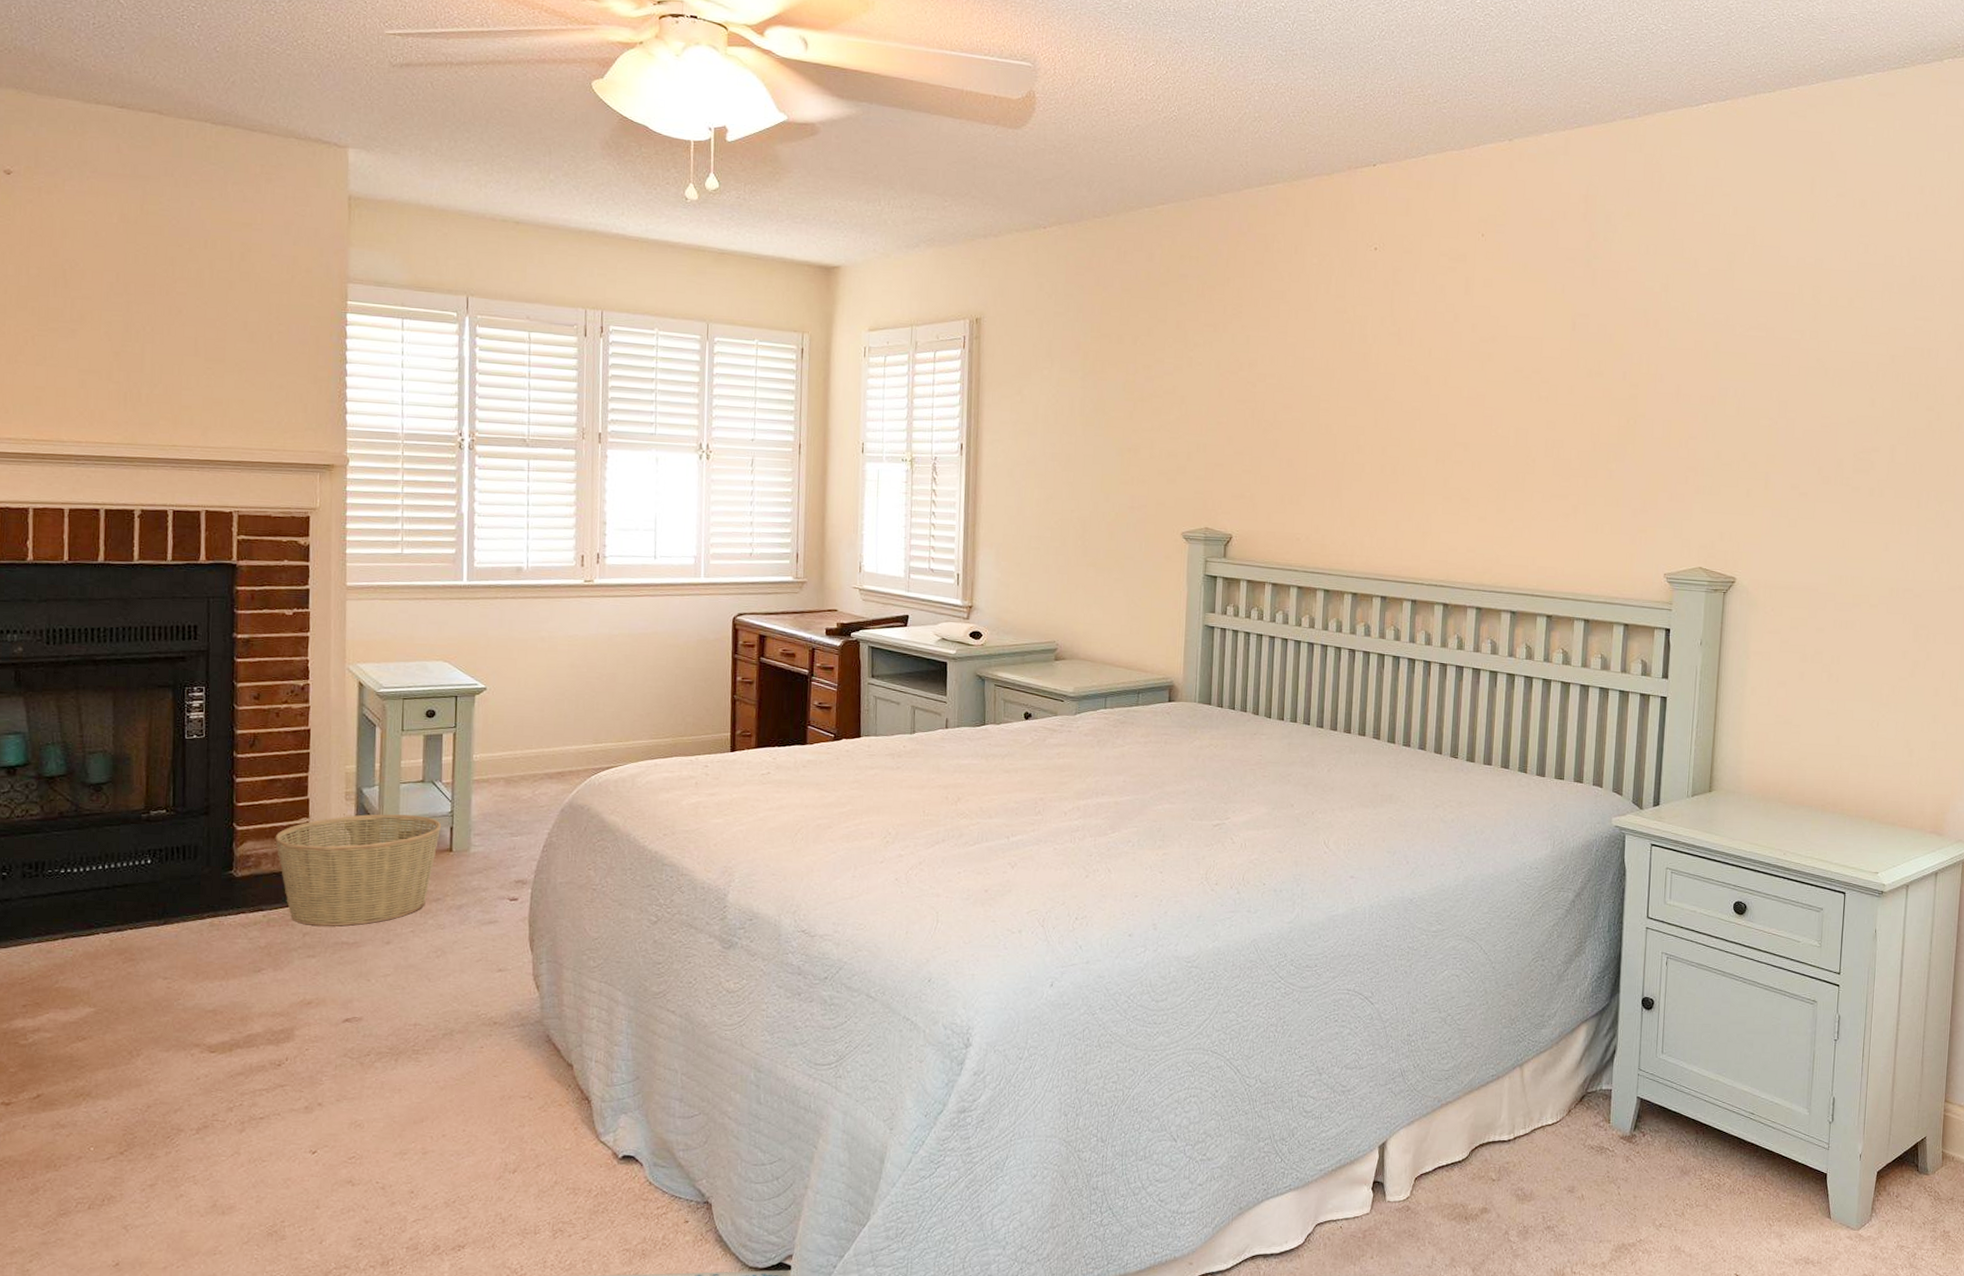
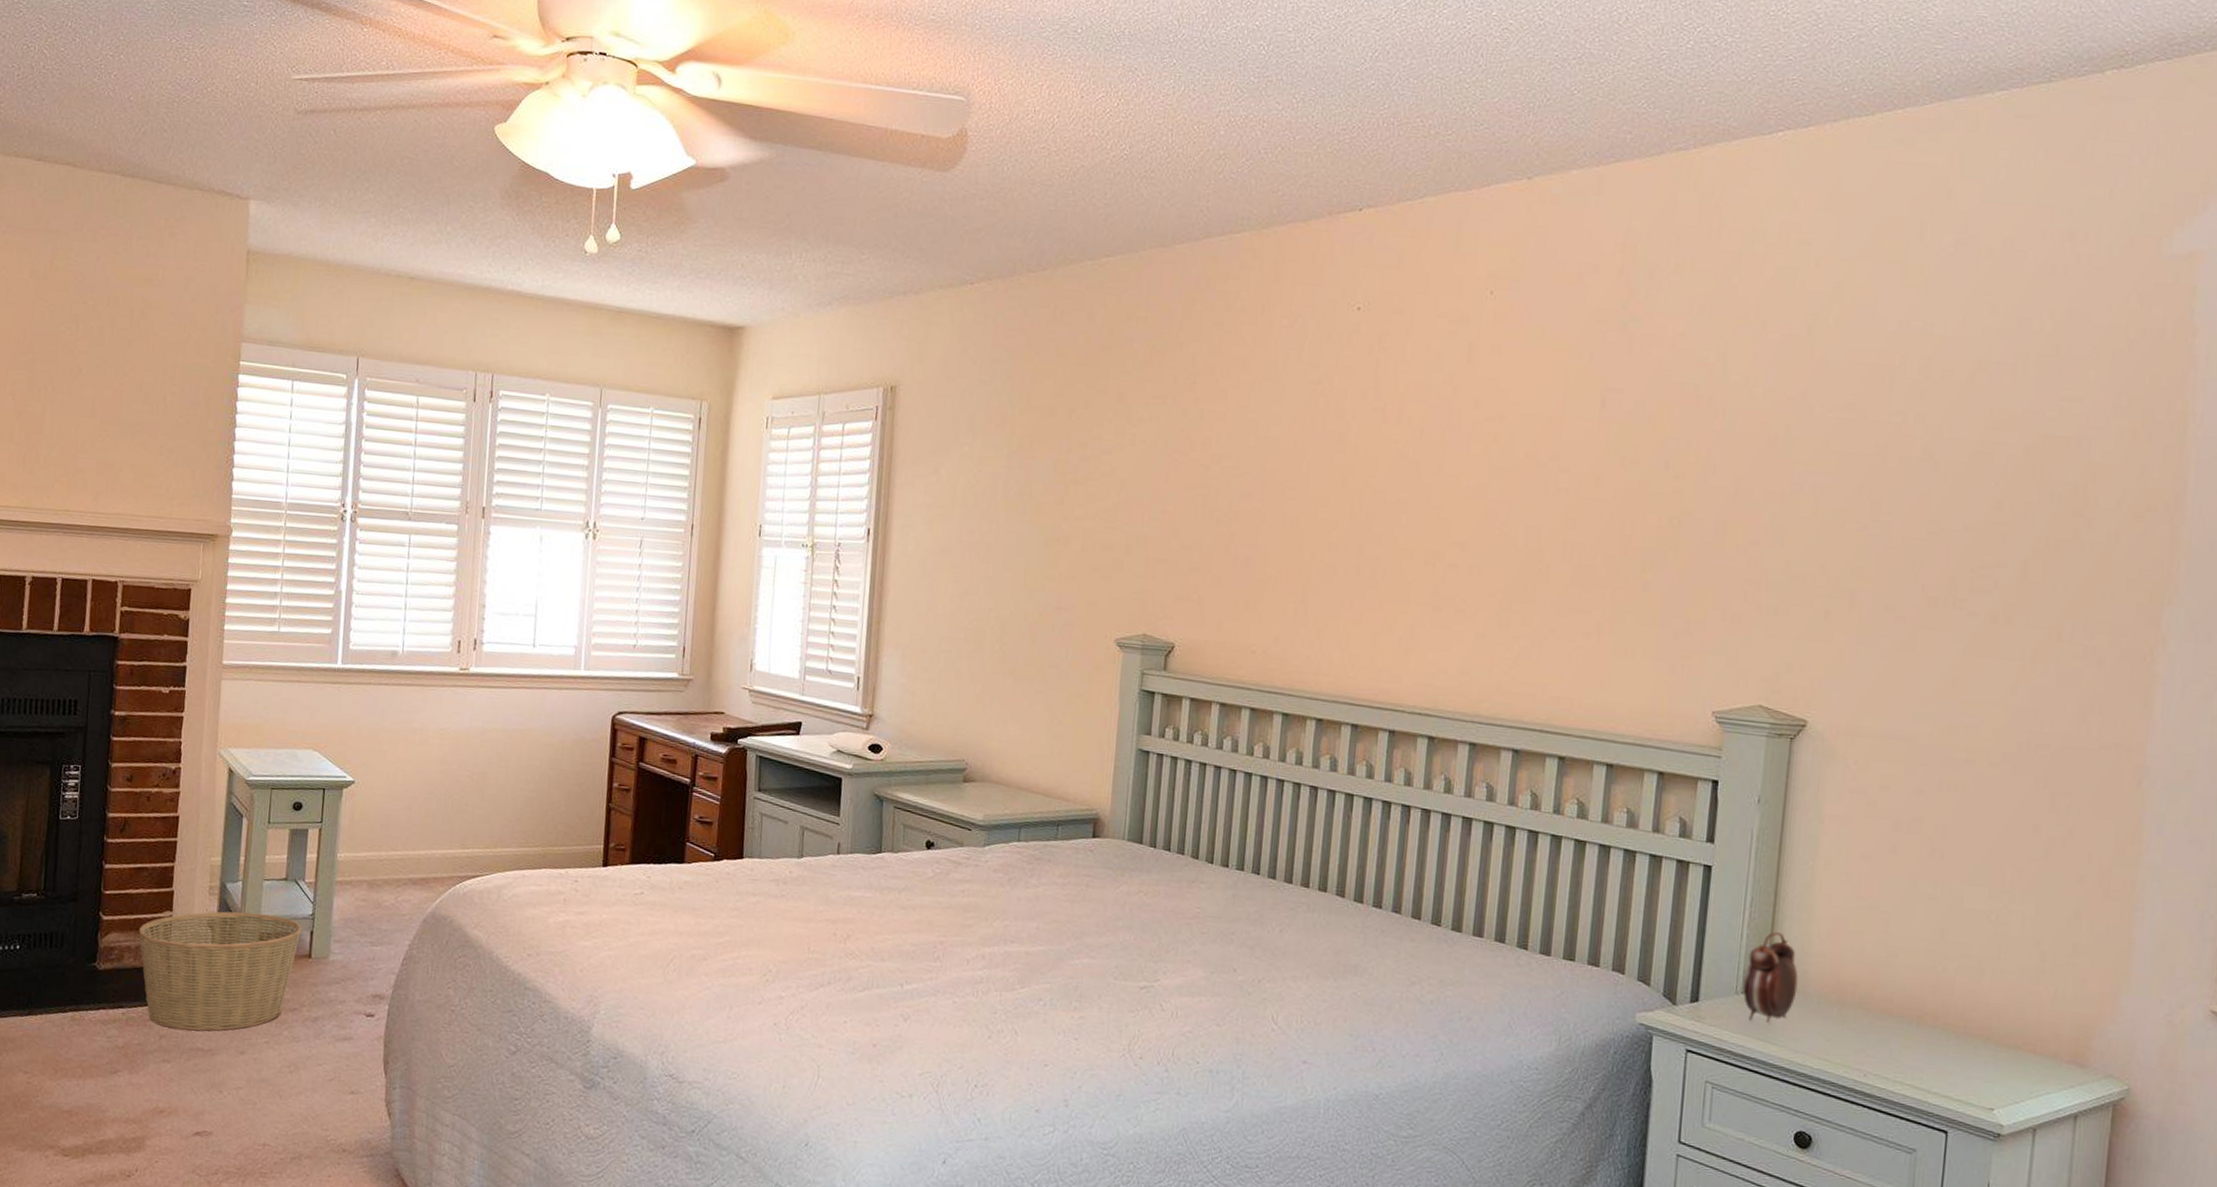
alarm clock: none [1692,746,1734,818] -> present [1743,932,1799,1022]

